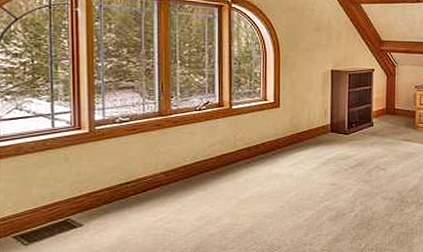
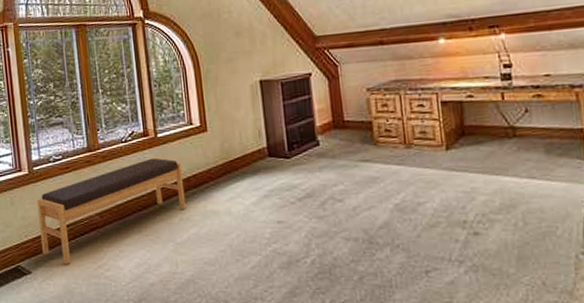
bench: none [96,126,253,218] -> present [37,158,186,264]

